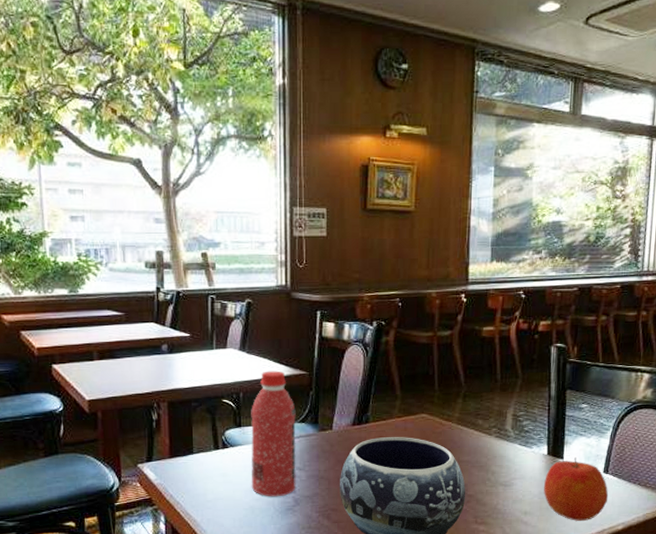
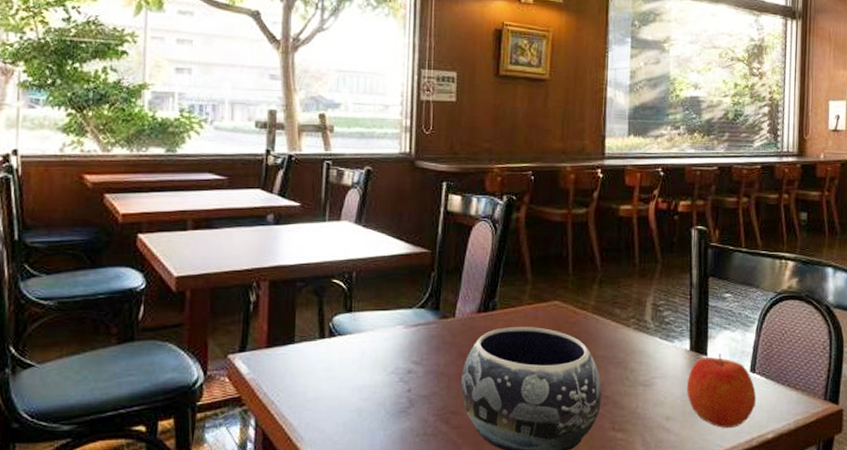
beverage bottle: present [251,370,296,497] -> none [360,247,415,397]

